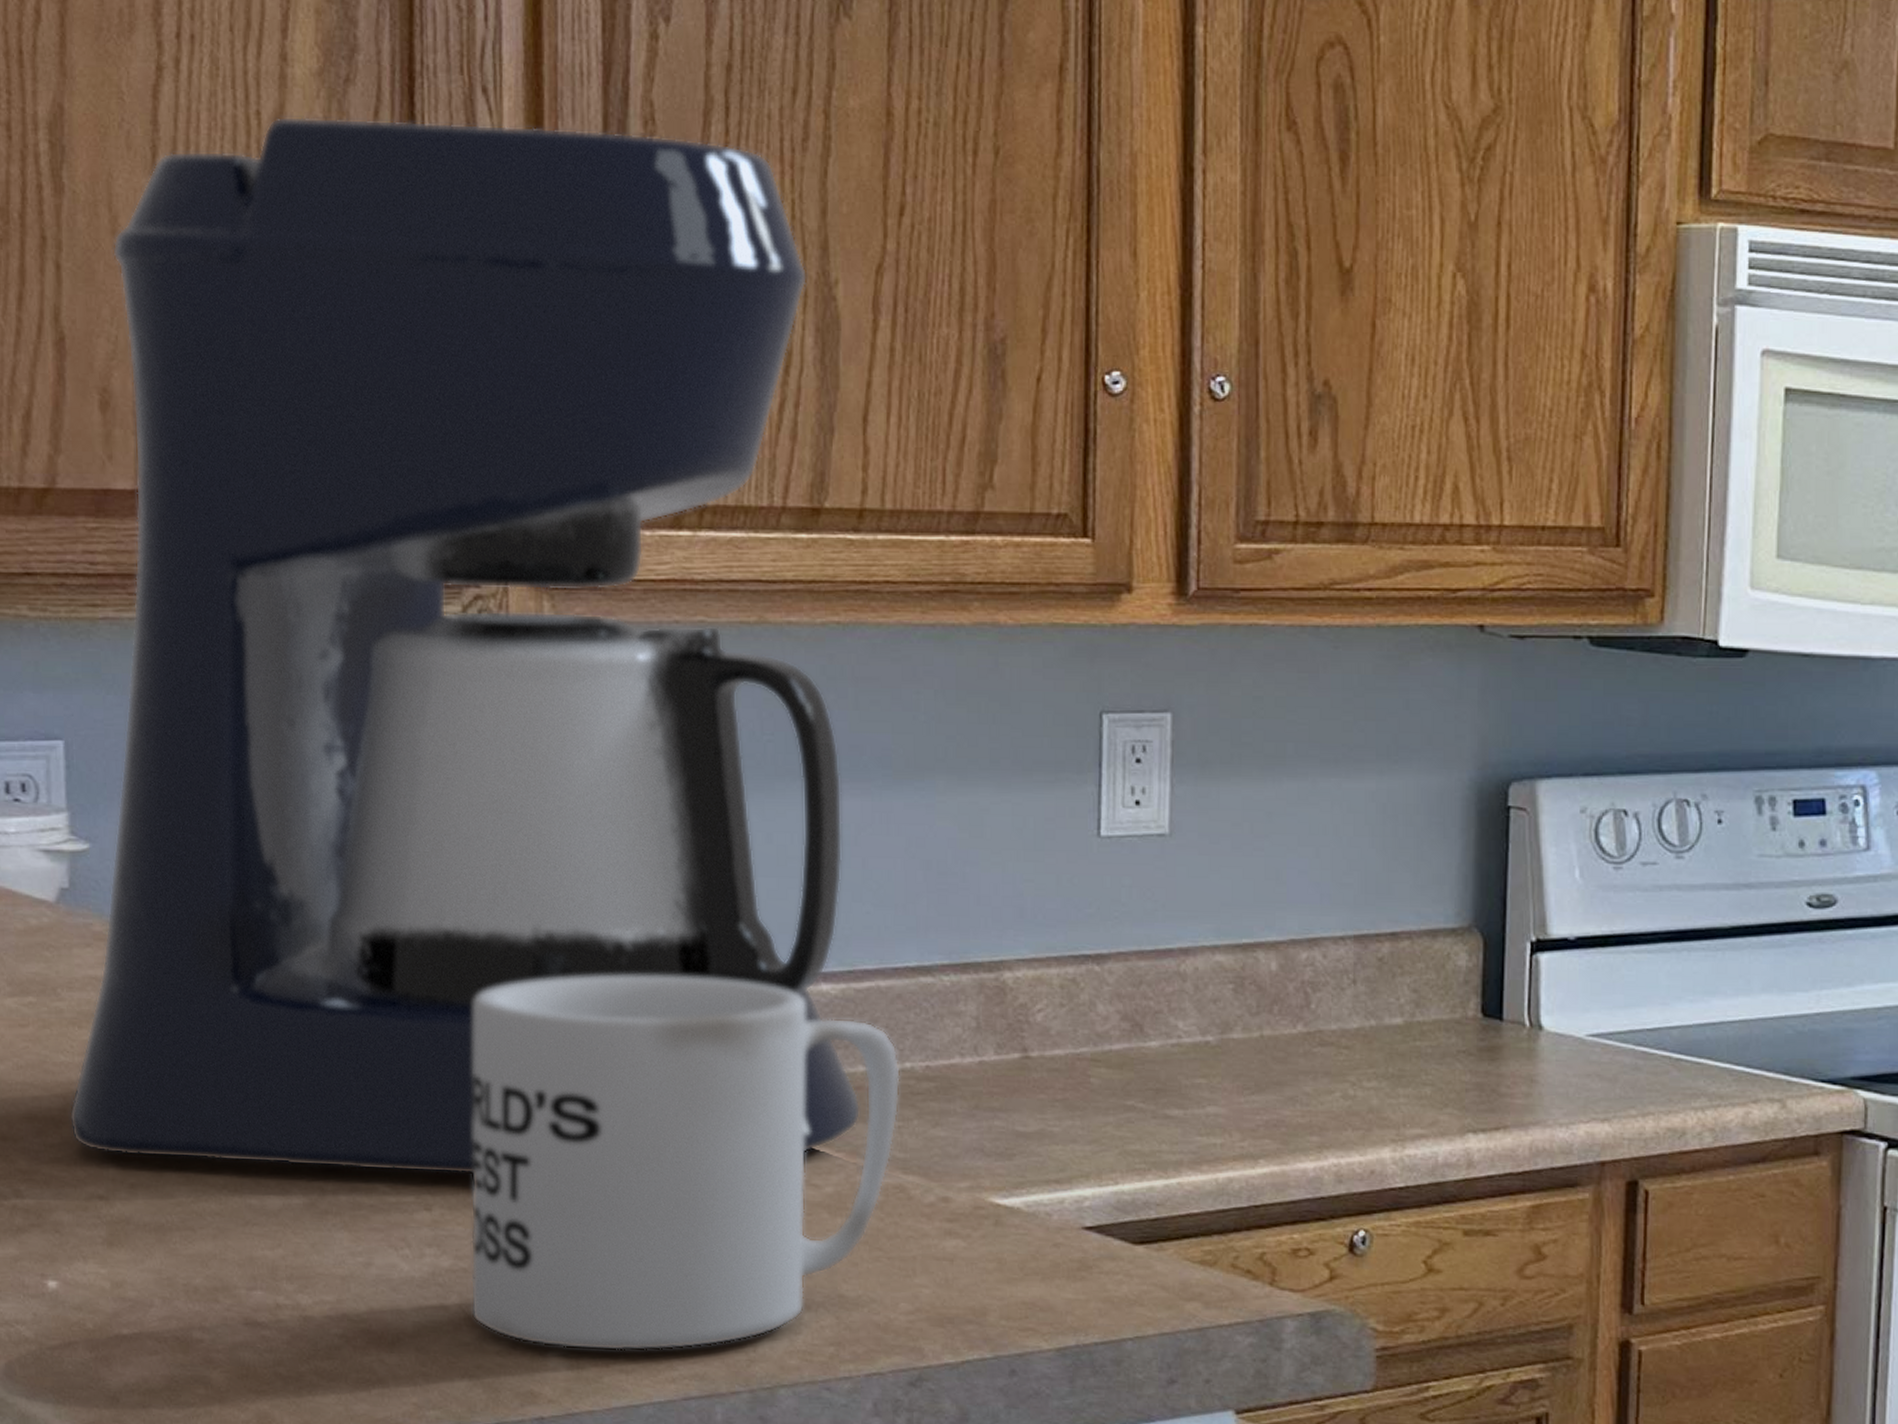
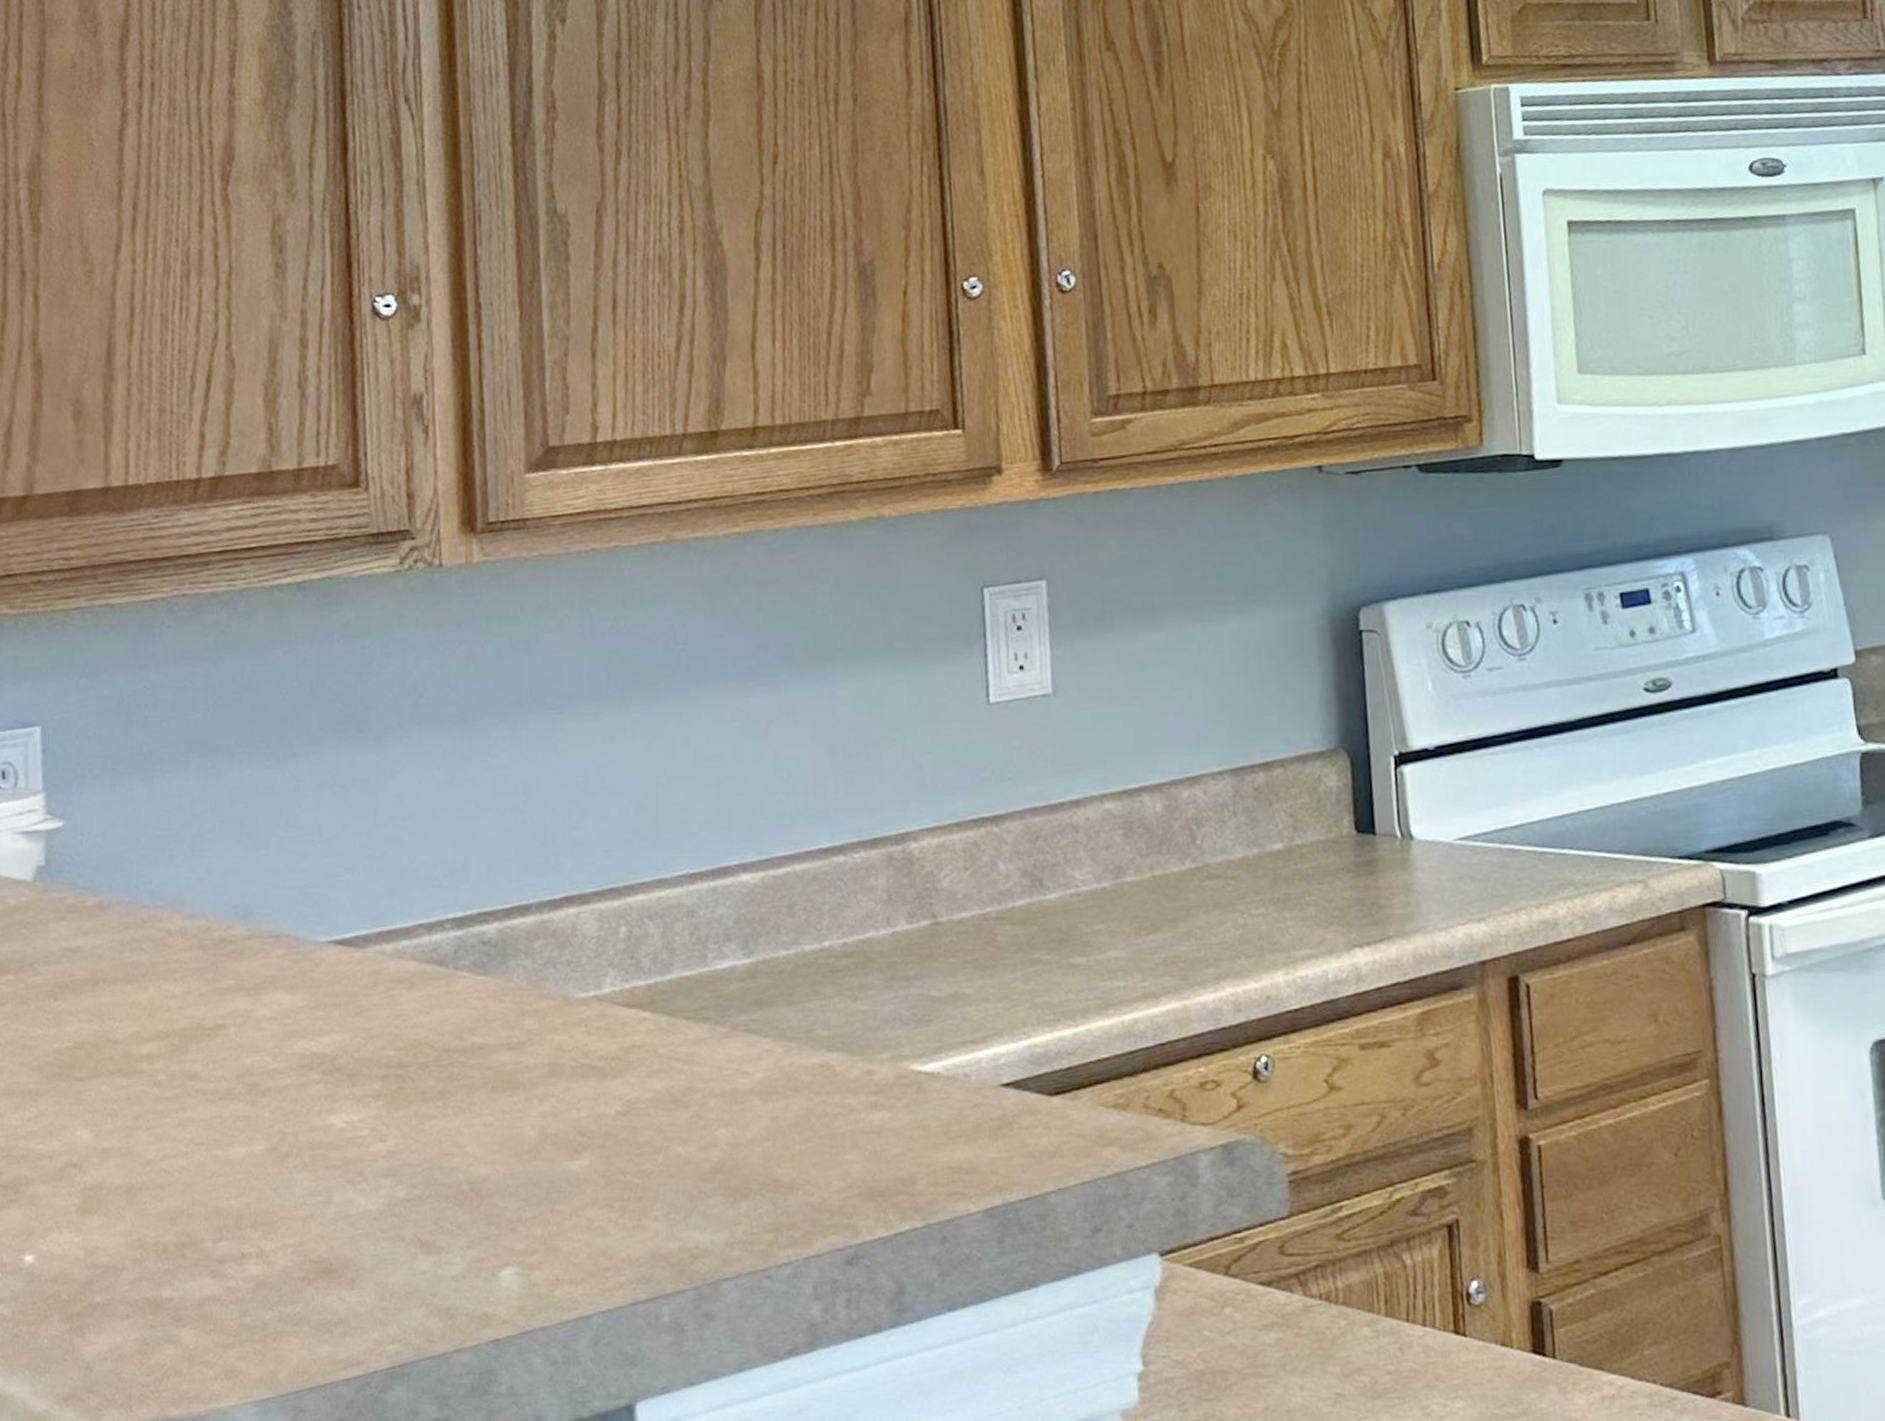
coffee maker: present [69,116,861,1175] -> none [45,120,785,1121]
mug: present [469,975,901,1352] -> none [419,880,821,1266]

